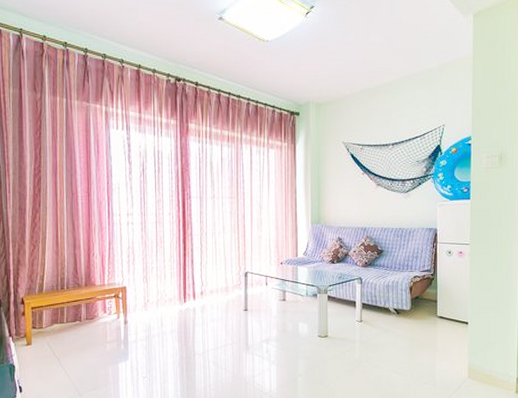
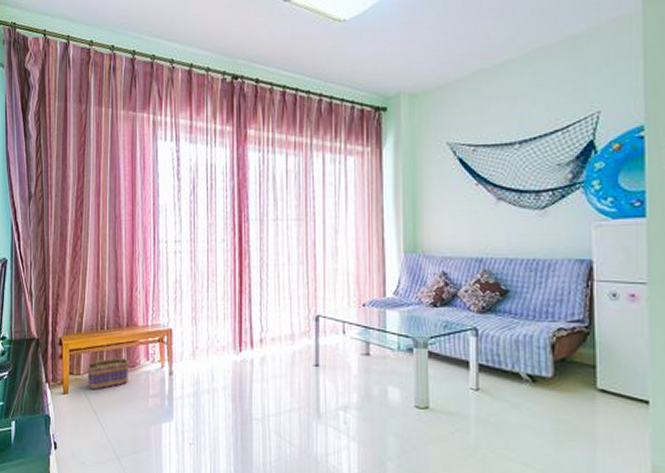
basket: none [49,300,88,340] -> present [87,342,129,389]

